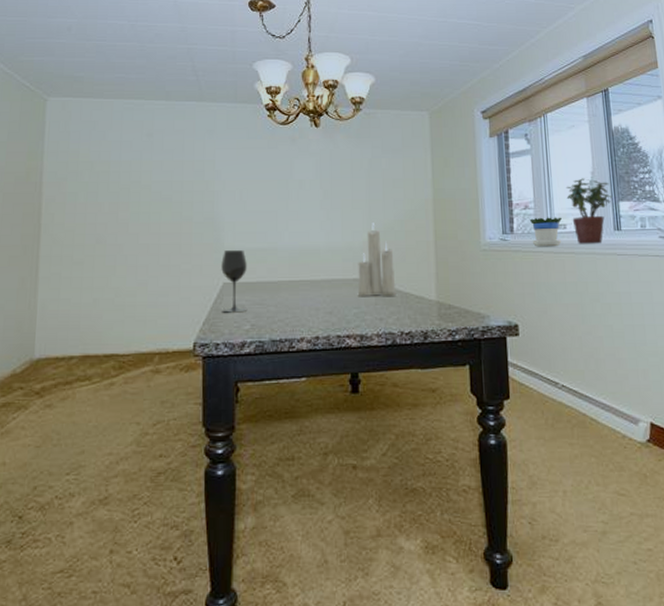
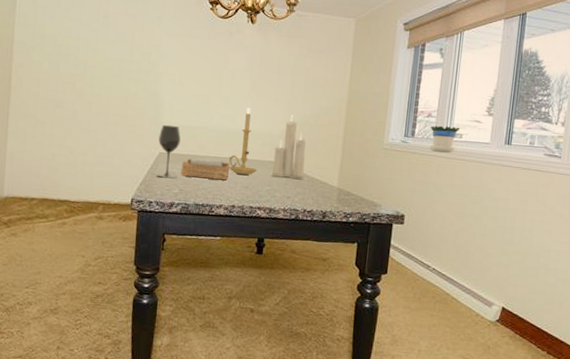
napkin holder: none [250,283,309,308] -> present [180,158,230,181]
candle holder: none [306,219,341,299] -> present [229,107,258,176]
potted plant: present [566,178,612,244] -> none [467,94,509,155]

